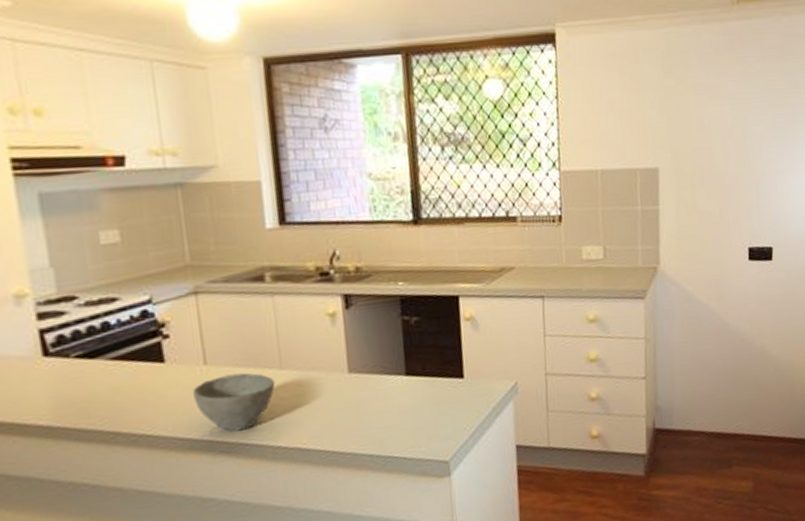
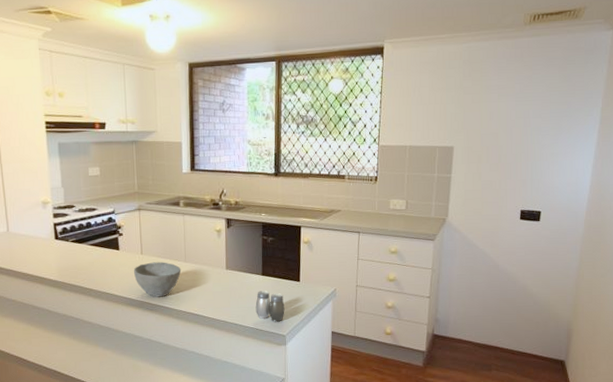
salt and pepper shaker: none [399,397,446,444] -> present [255,290,285,322]

